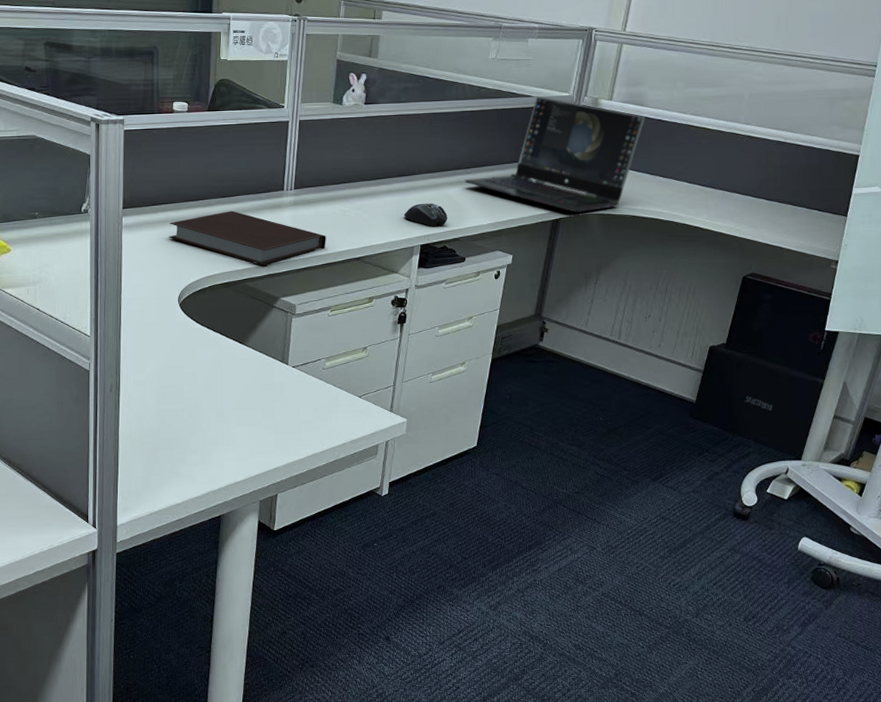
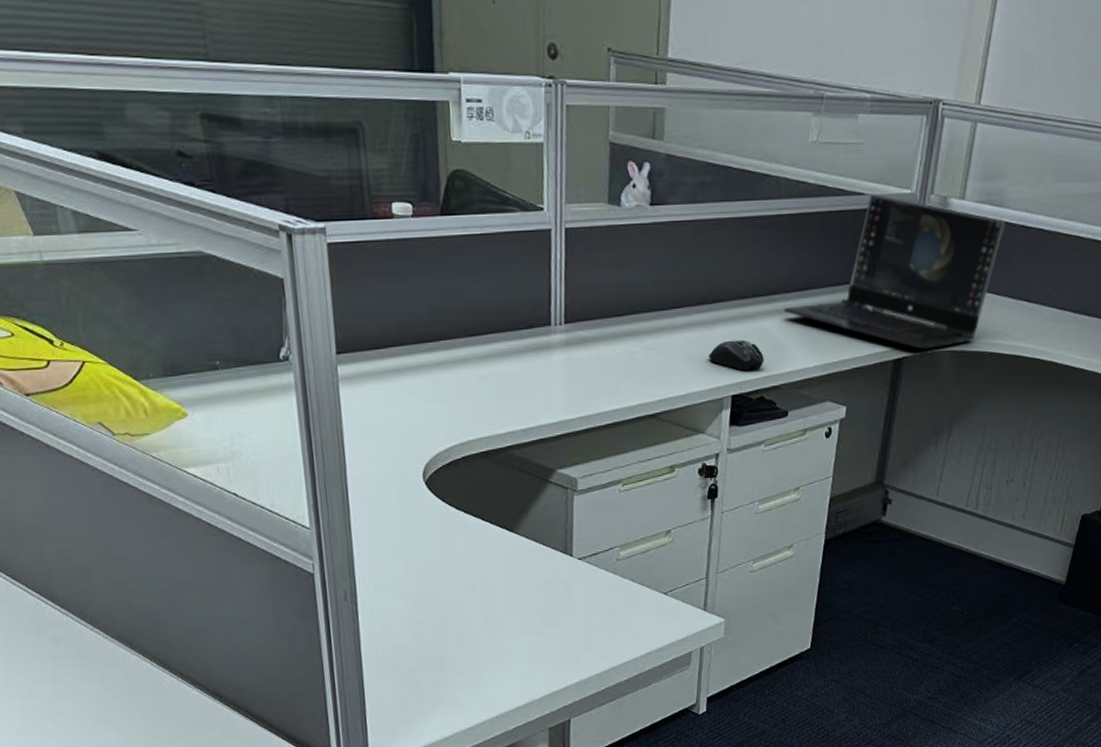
notebook: present [168,211,326,266] -> none [401,354,611,428]

